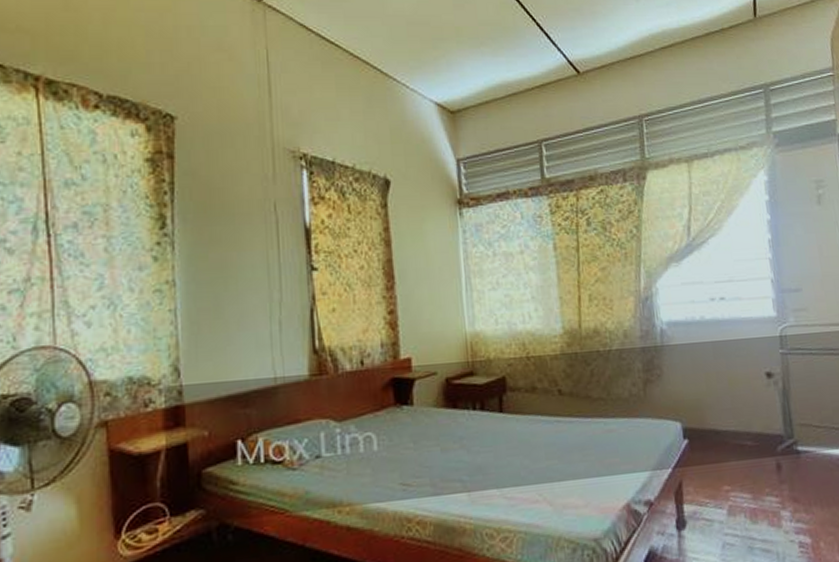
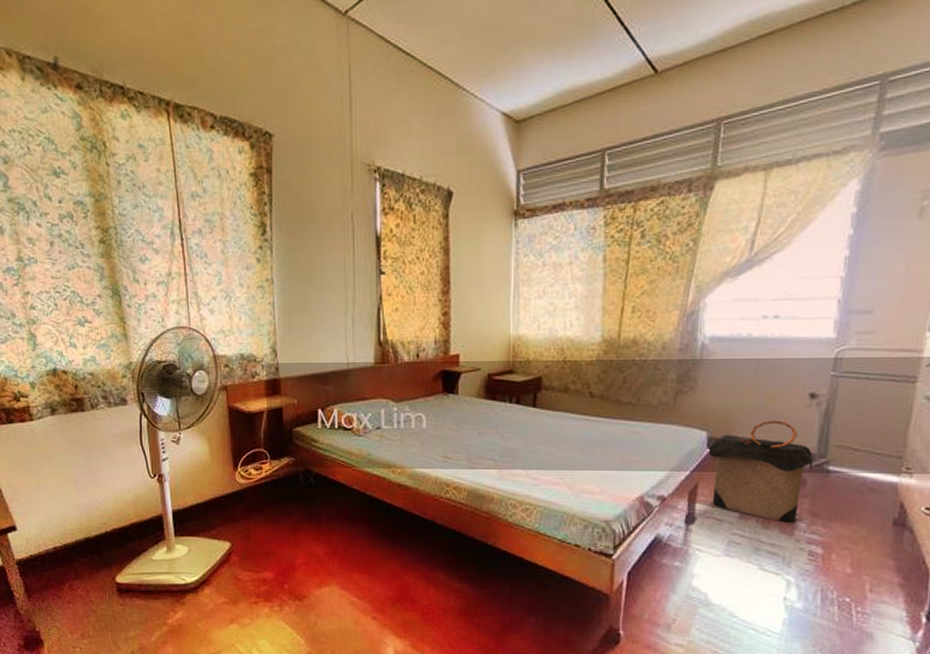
laundry hamper: none [683,403,784,514] -> present [706,420,814,523]

